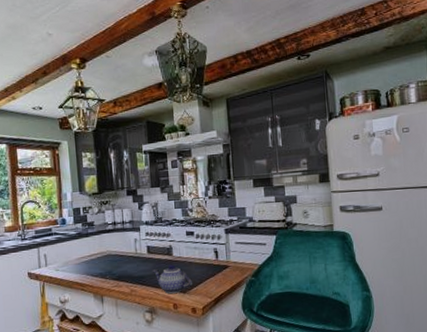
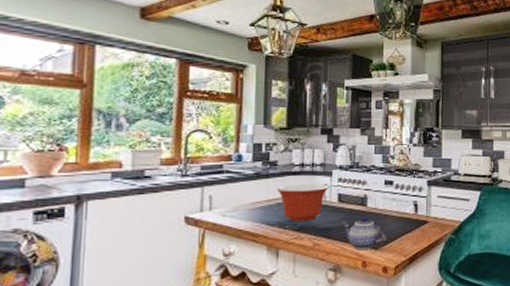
mixing bowl: none [95,239,139,273] -> present [276,184,329,222]

